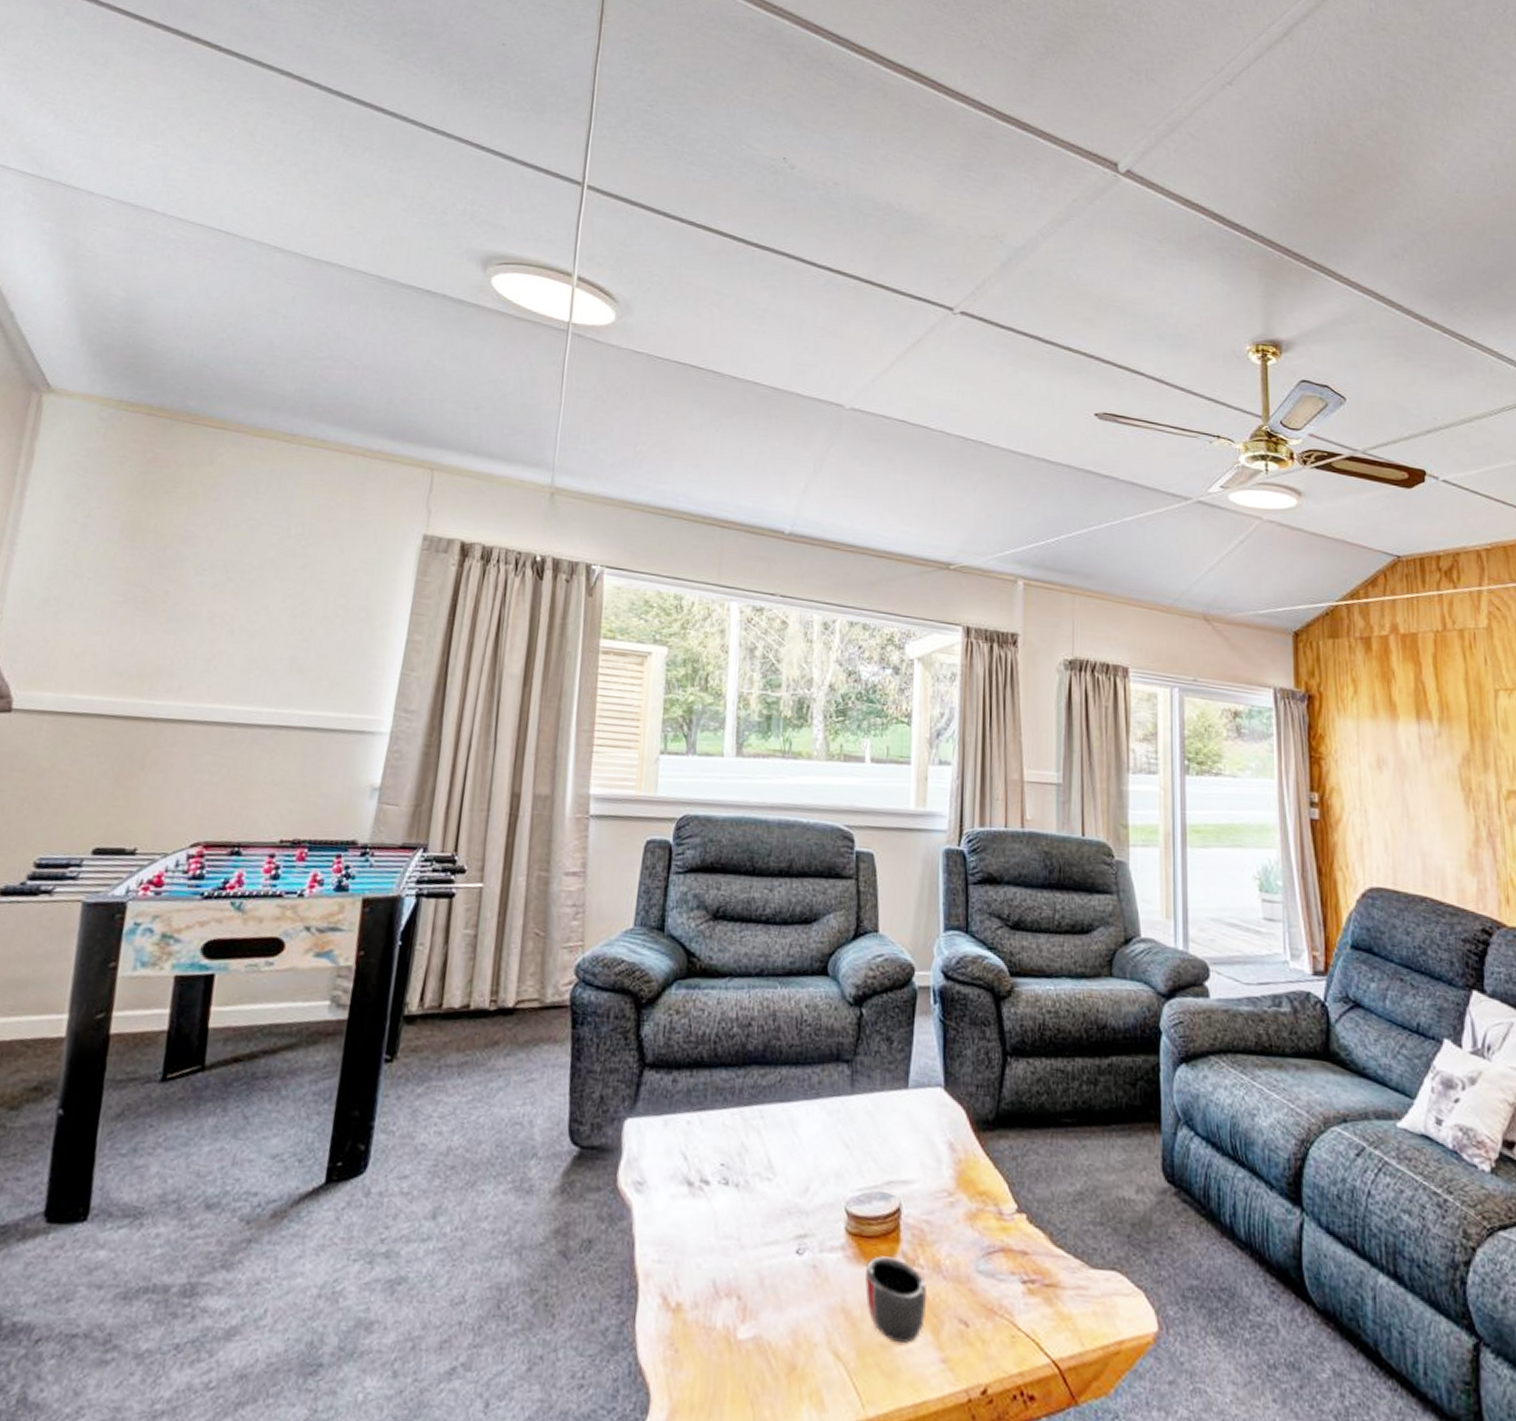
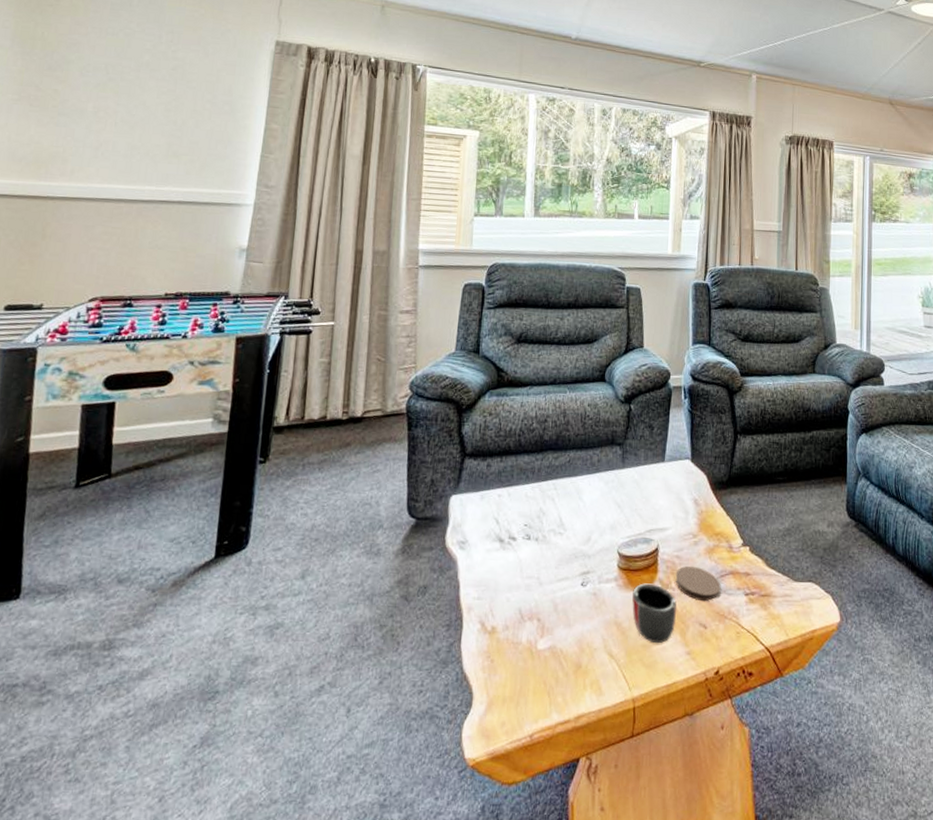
coaster: none [924,1235,988,1289] -> present [675,565,721,602]

